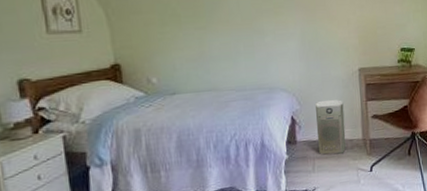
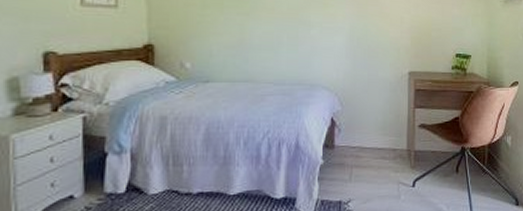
air purifier: present [315,99,347,155] -> none [357,103,389,164]

